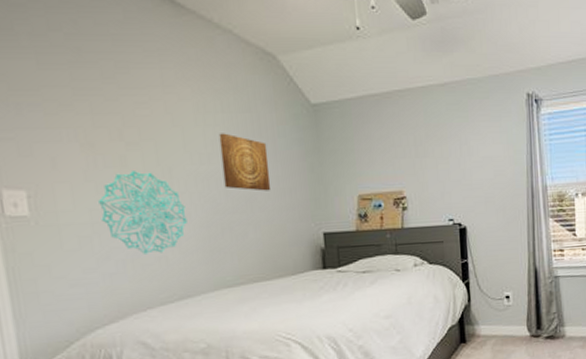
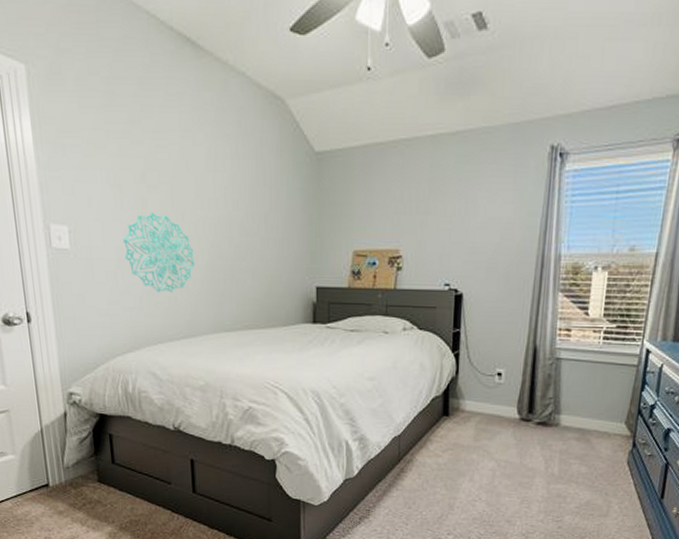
wall art: present [218,133,272,191] -> none [226,179,271,240]

